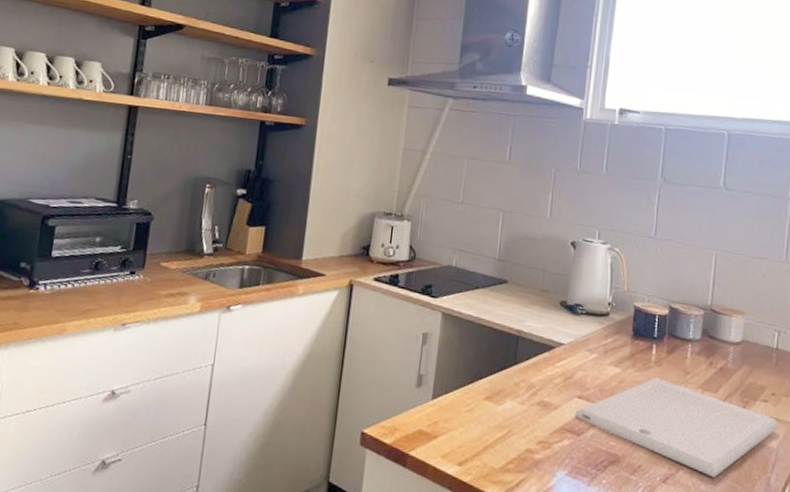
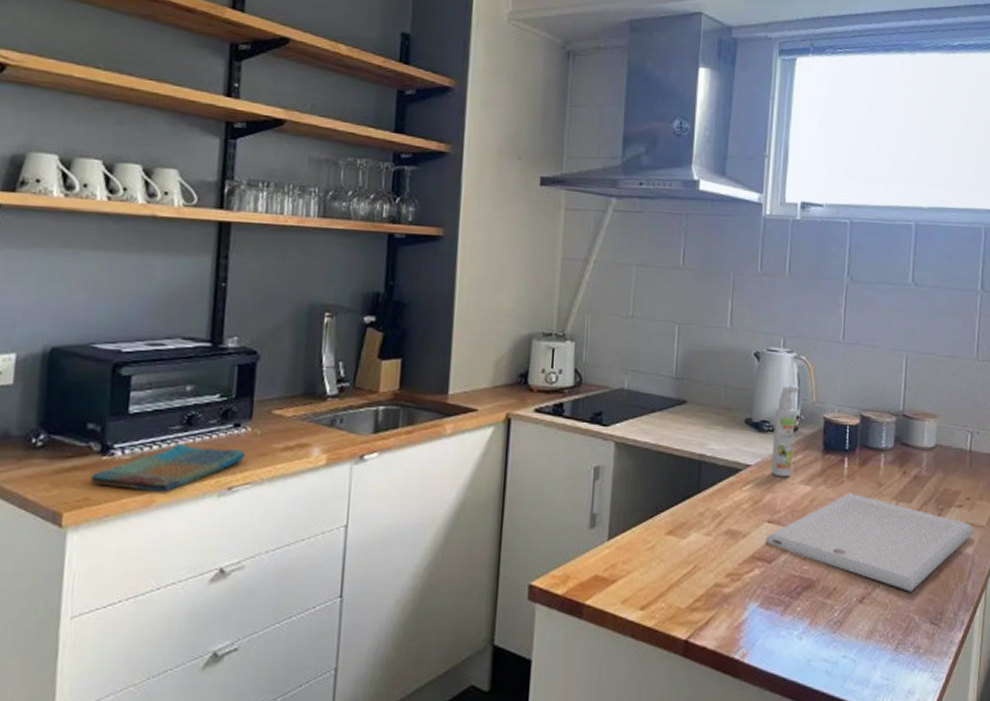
dish towel: none [19,283,137,324] -> present [90,443,245,493]
spray bottle: none [582,273,612,358] -> present [771,385,800,478]

